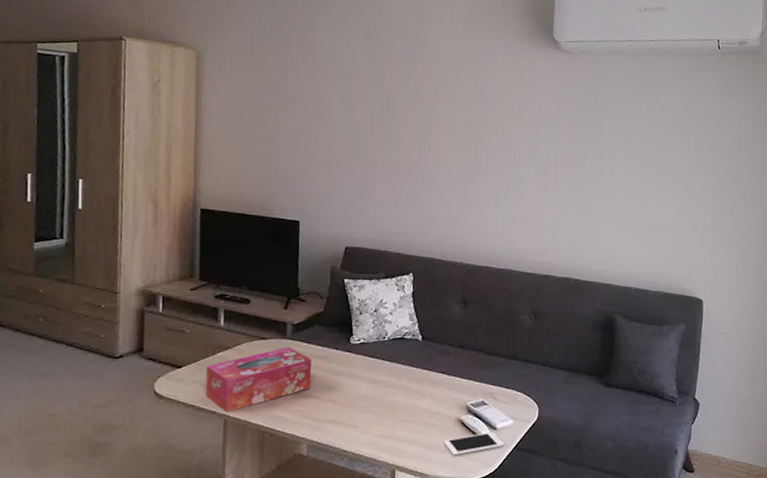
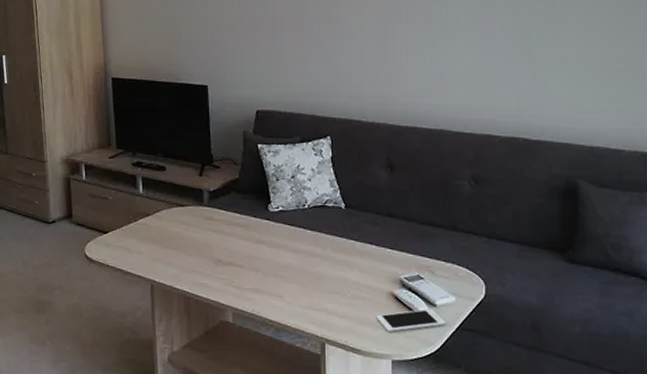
tissue box: present [205,347,312,412] -> none [130,214,232,277]

